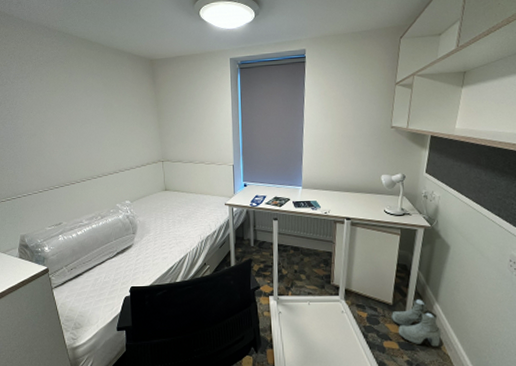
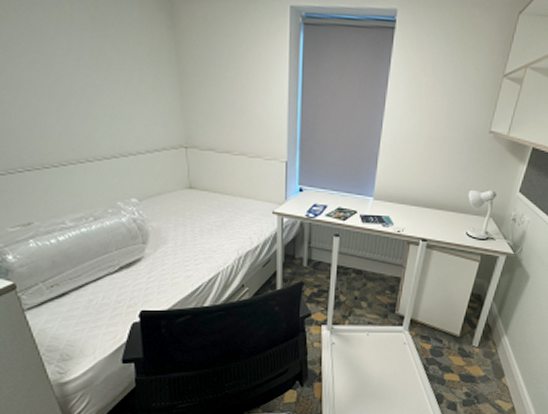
boots: present [392,298,442,347] -> none [457,330,505,379]

